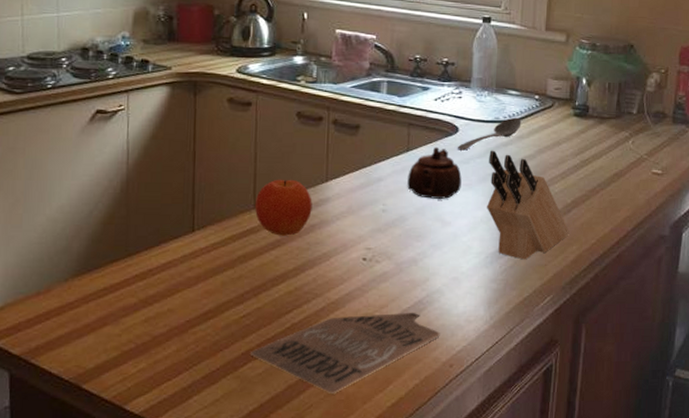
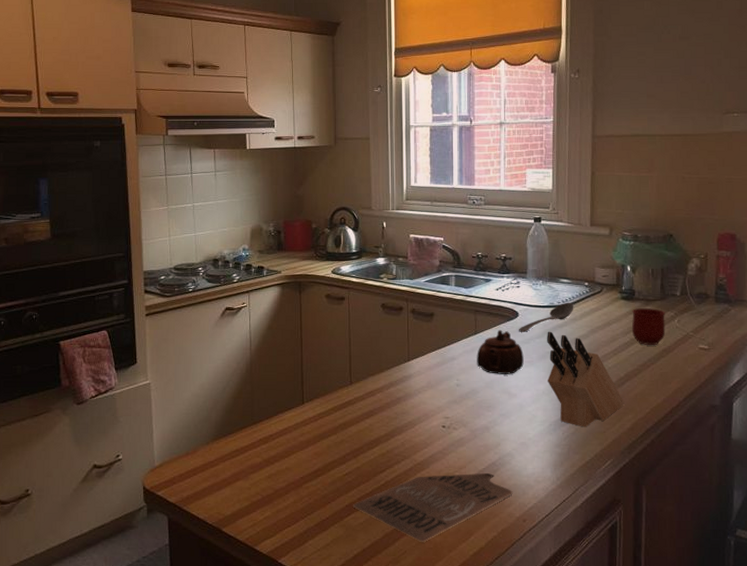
fruit: present [254,179,312,236] -> none [351,359,398,407]
mug: none [582,127,619,168] -> present [631,308,666,345]

